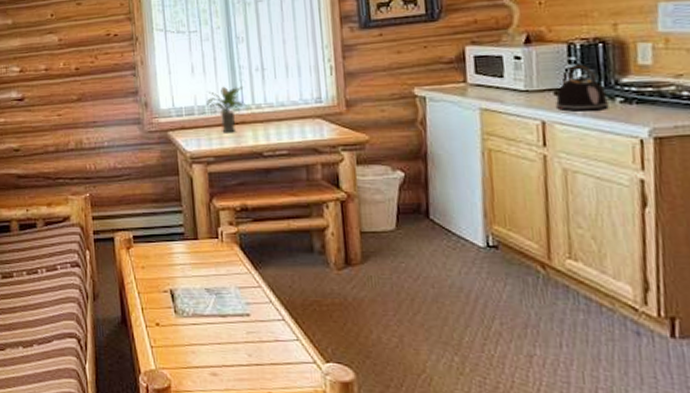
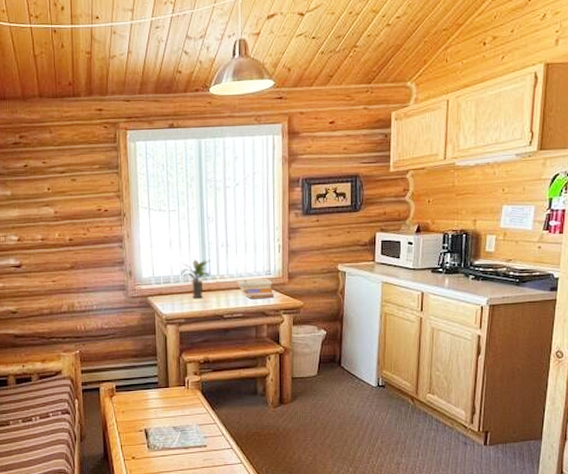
books: none [277,106,328,133] -> present [237,278,274,300]
kettle: present [556,64,609,112] -> none [432,249,465,285]

